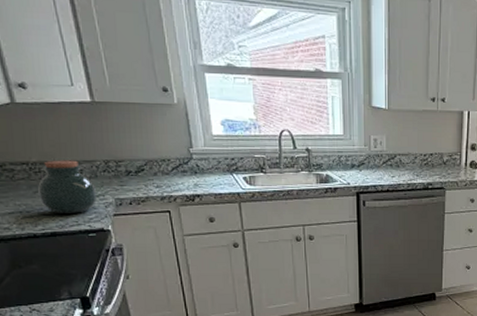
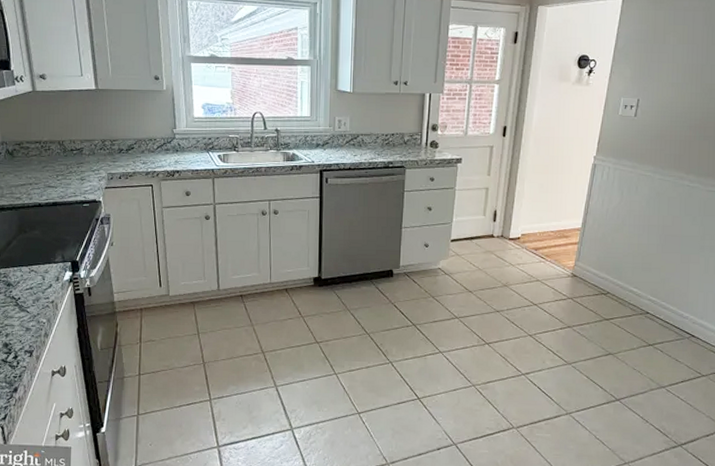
jar: present [38,160,98,213] -> none [46,139,93,186]

